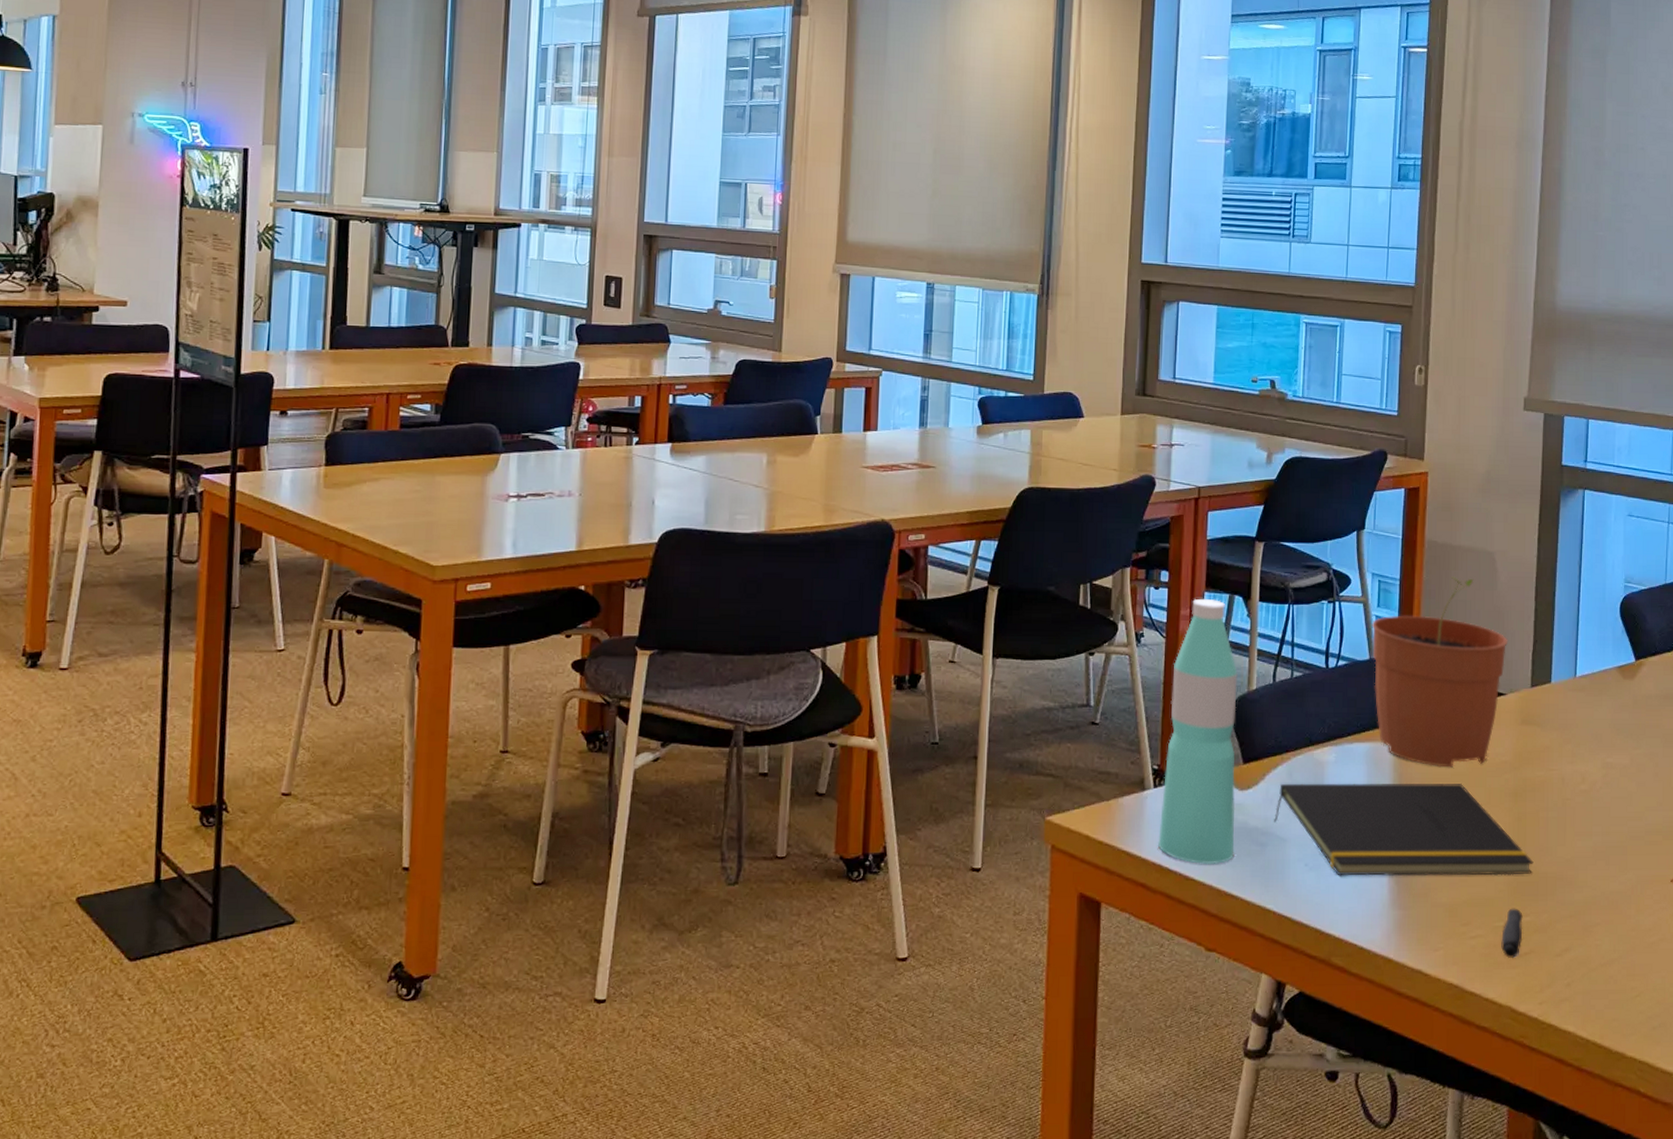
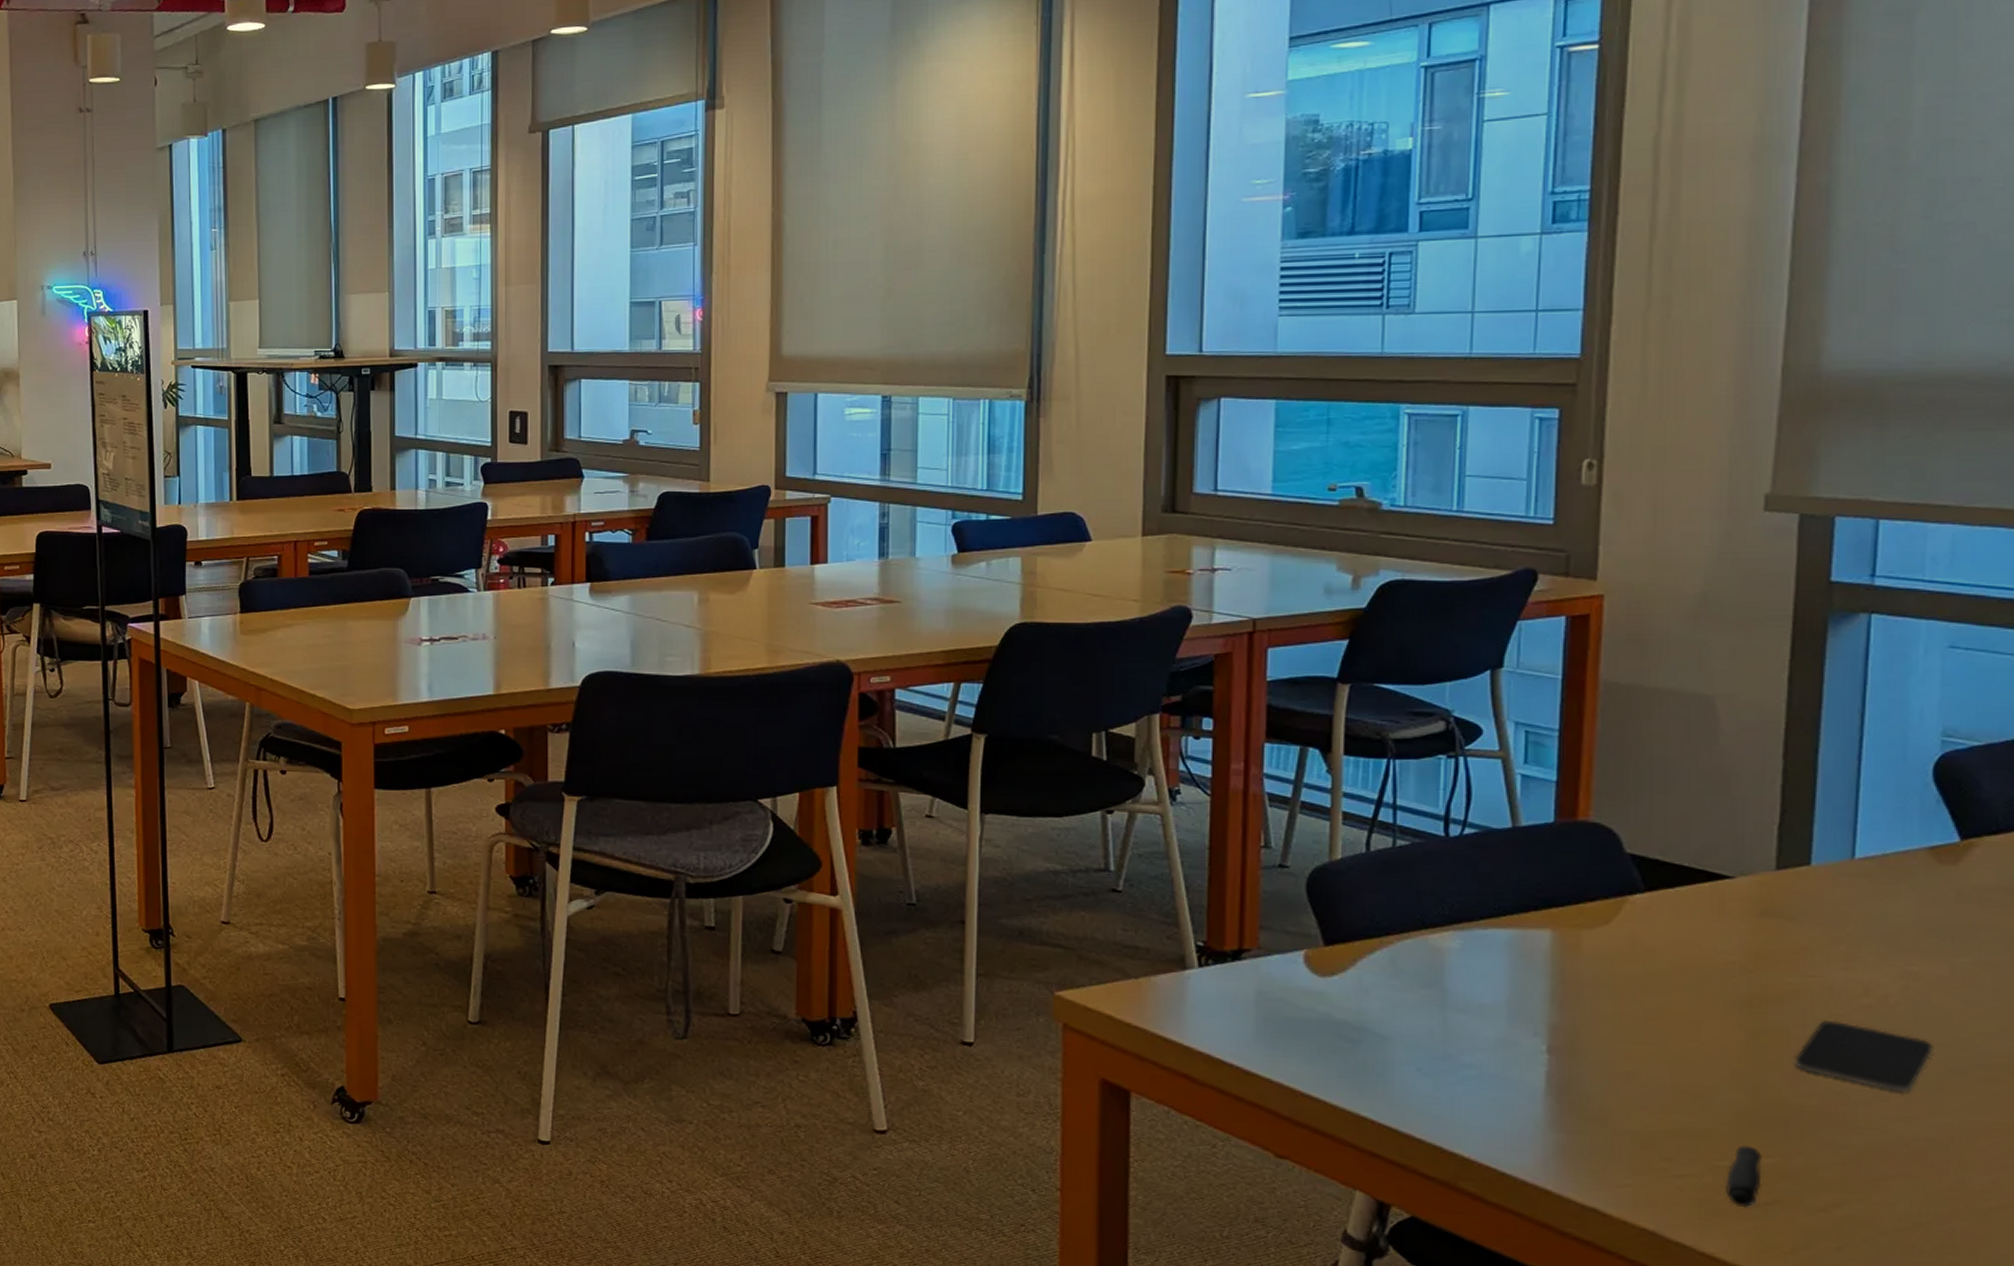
water bottle: present [1157,598,1238,865] -> none [1205,750,1314,1060]
notepad: present [1273,783,1534,876] -> none [1369,971,1780,1105]
plant pot: present [1372,576,1509,768] -> none [1515,727,1738,965]
smartphone: none [1542,804,1621,856] -> present [1794,1021,1933,1092]

